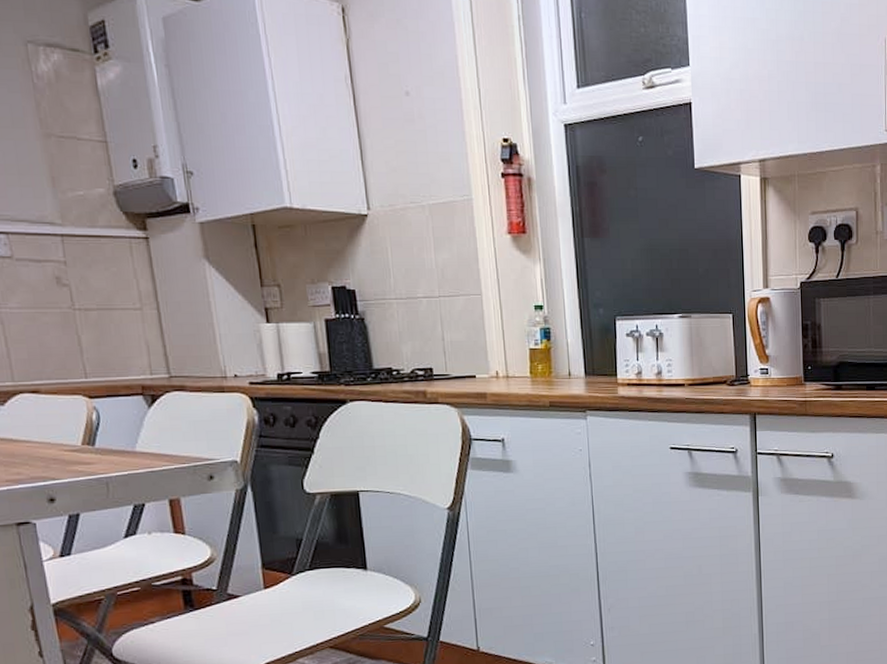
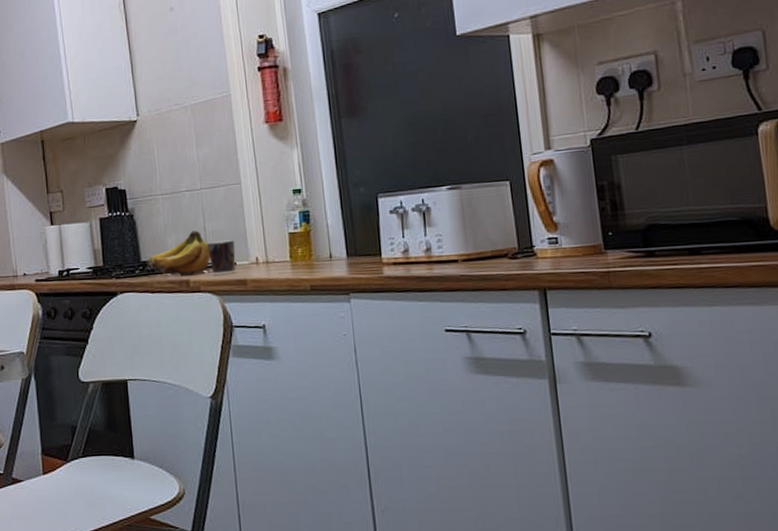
fruit: none [378,340,449,386] -> present [145,230,211,276]
mug: none [445,352,476,388] -> present [207,240,236,276]

